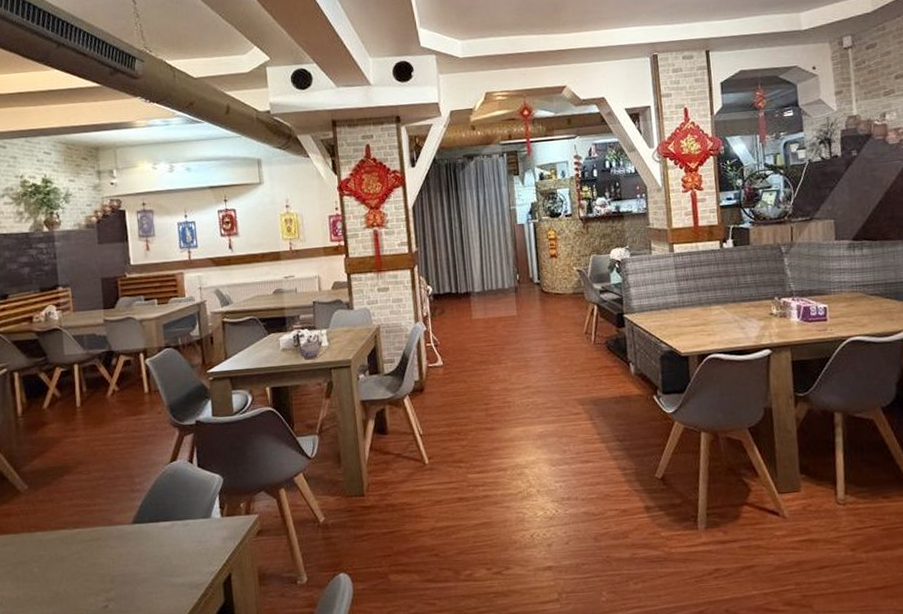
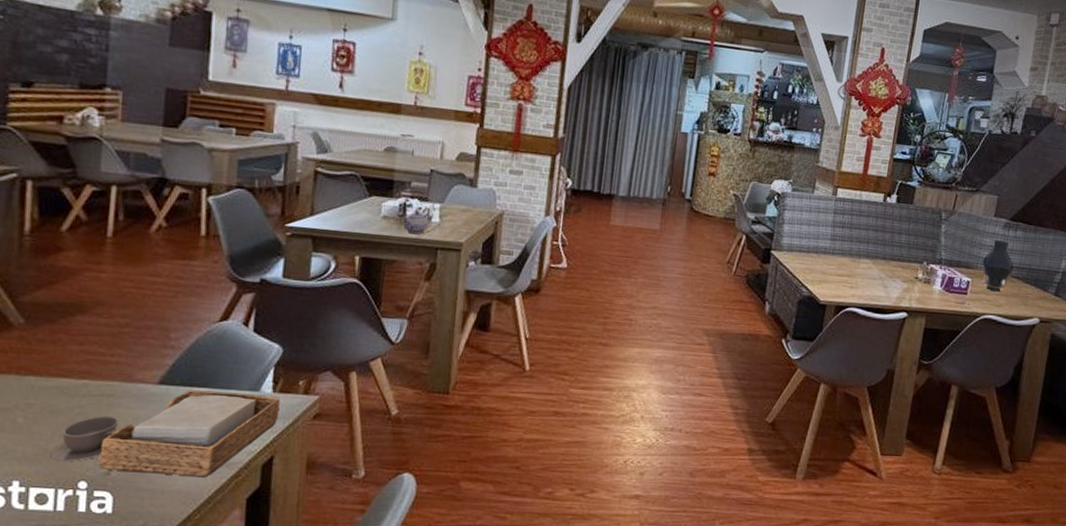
teacup: none [61,556,108,601] -> present [50,415,119,462]
napkin holder: none [97,520,229,604] -> present [98,389,280,478]
vase: none [835,261,869,313] -> present [982,240,1014,292]

